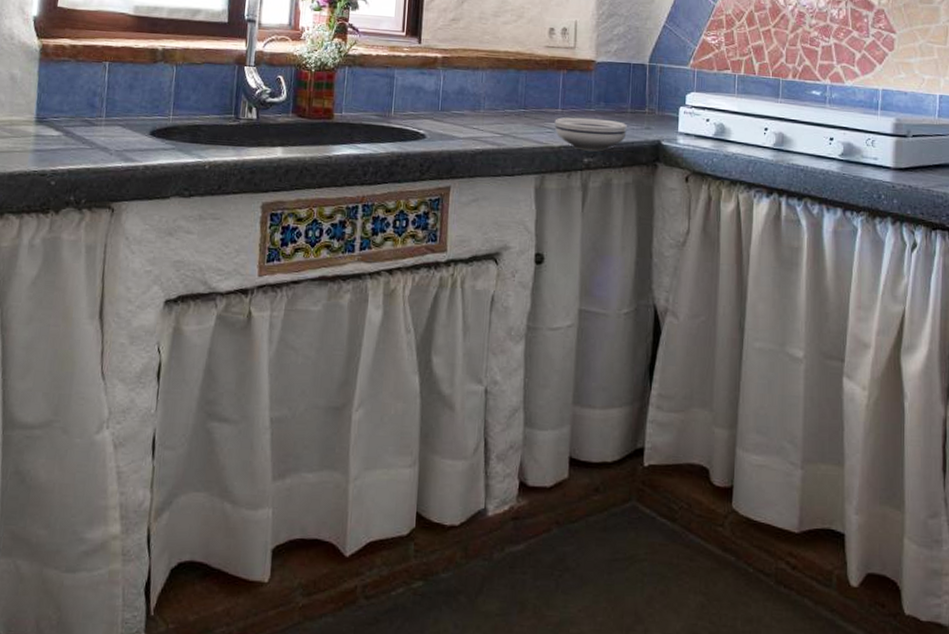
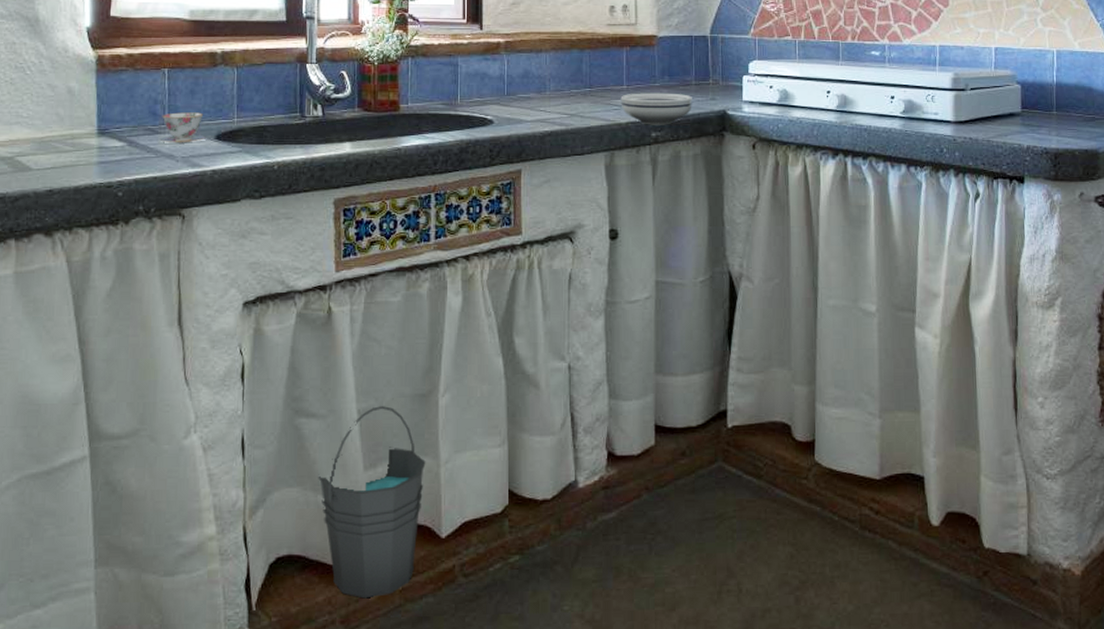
teacup: none [95,106,141,137] -> present [159,112,206,143]
bucket: none [226,416,335,613] -> present [318,406,426,599]

